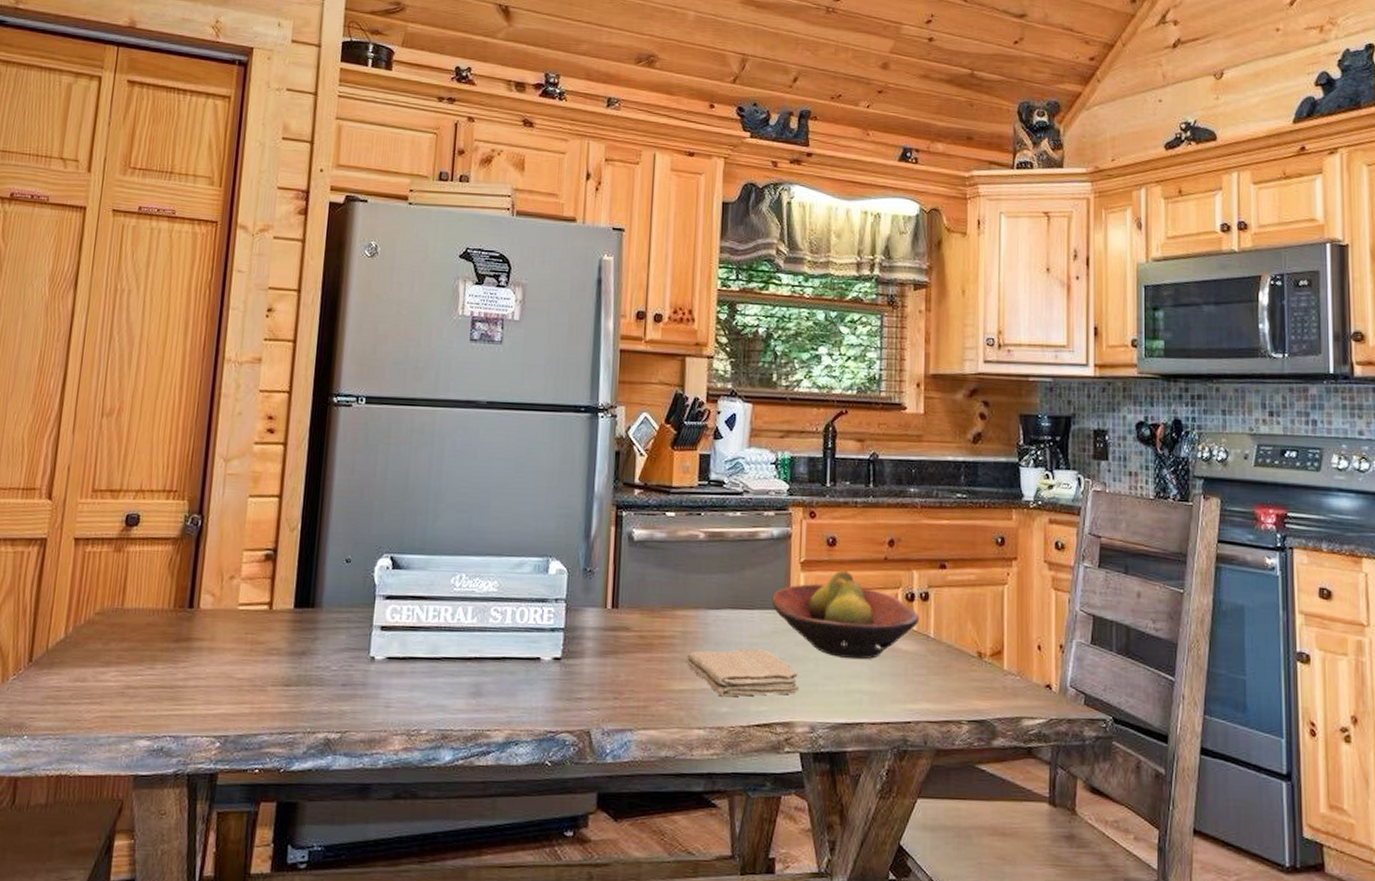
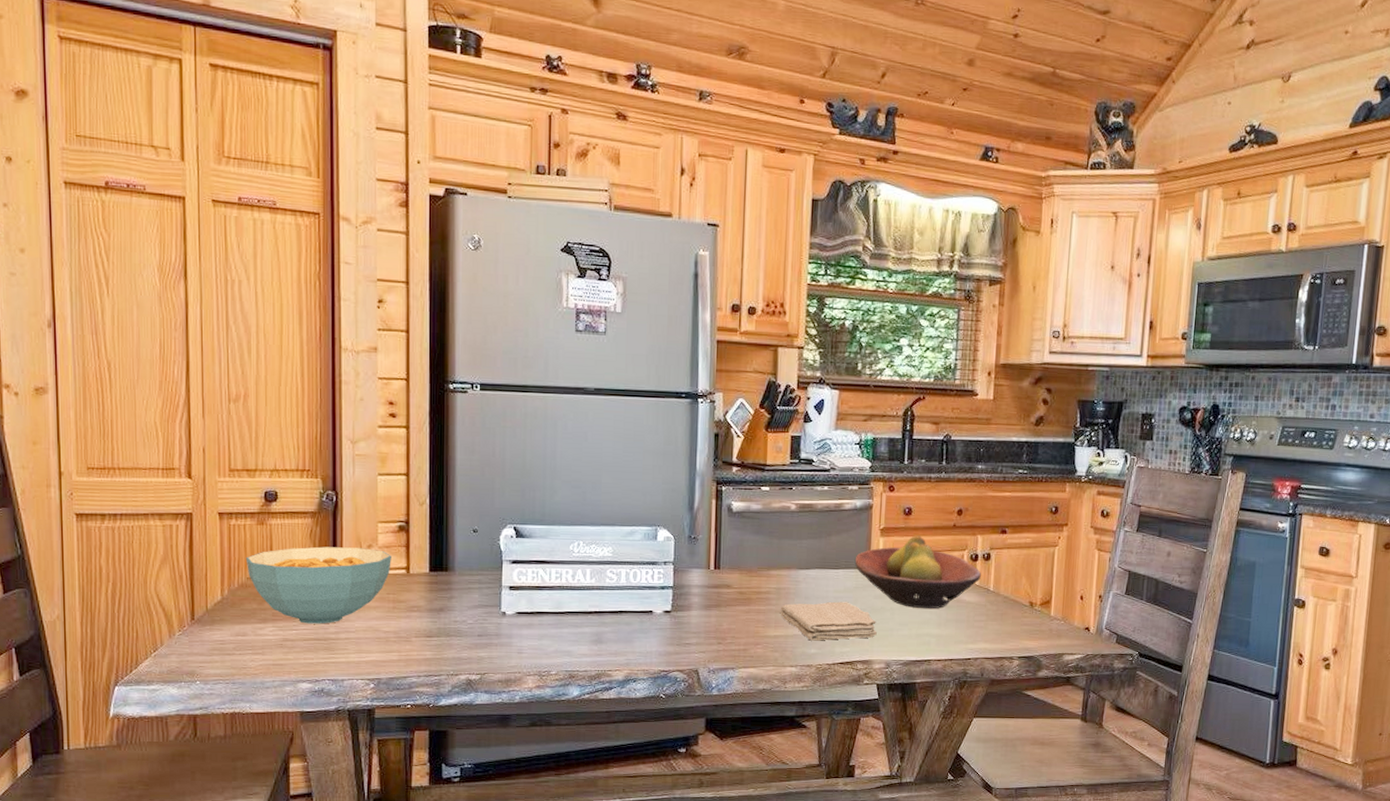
cereal bowl: none [96,577,254,669] -> present [245,546,391,624]

